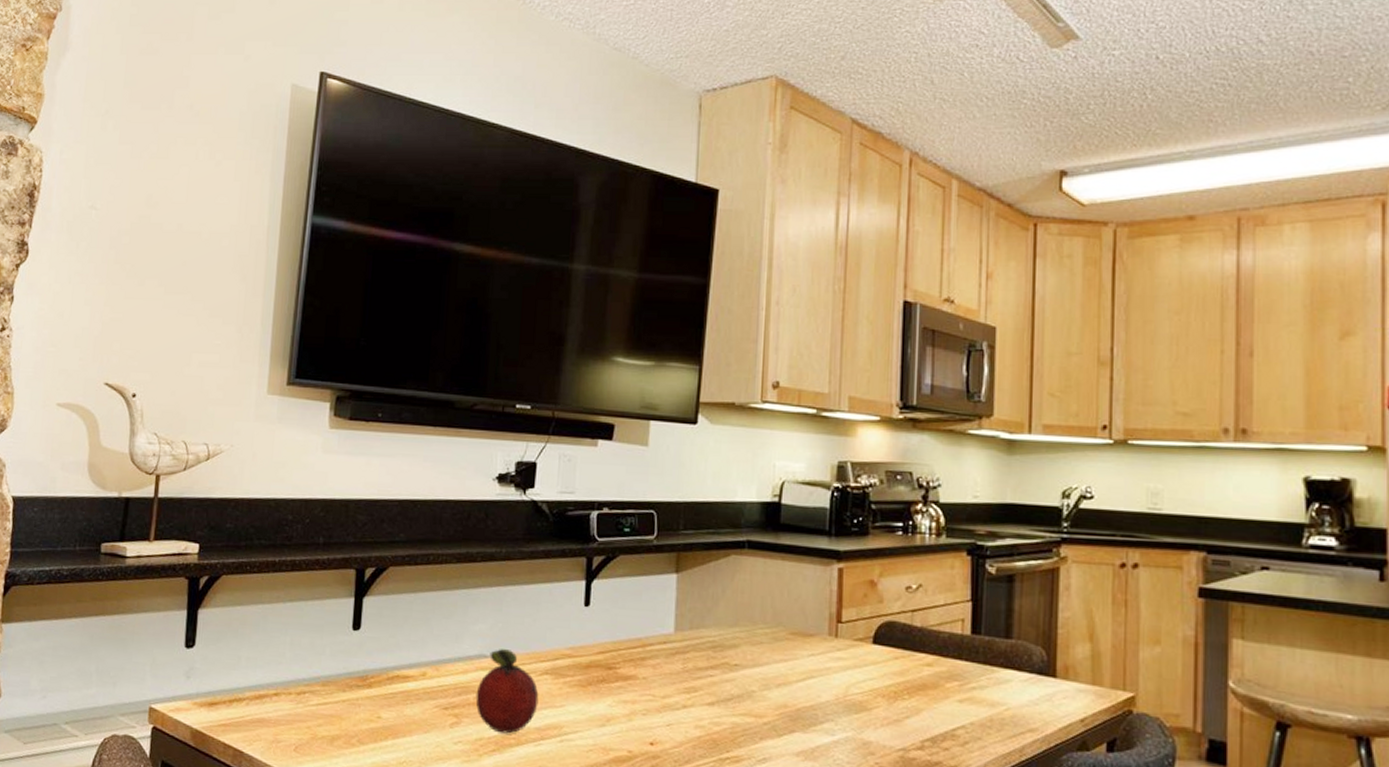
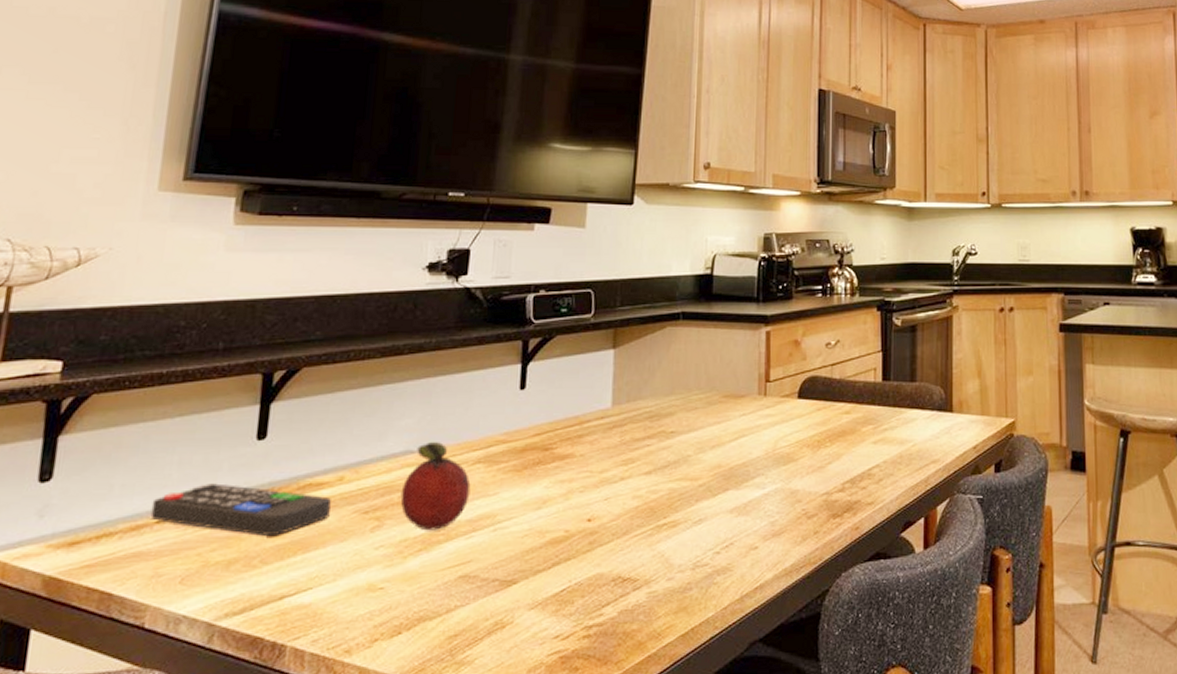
remote control: none [270,665,416,720] -> present [150,483,331,537]

